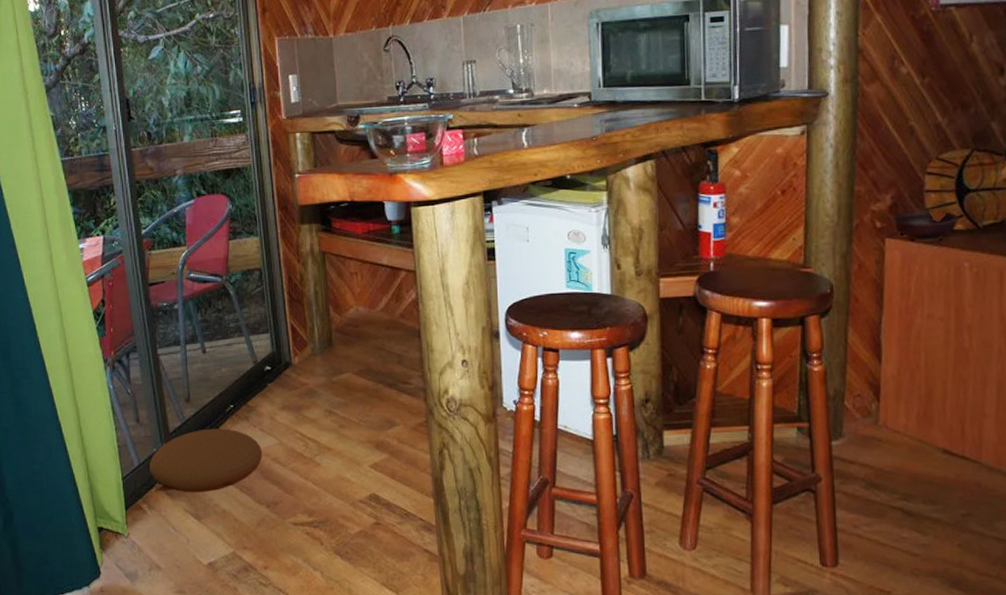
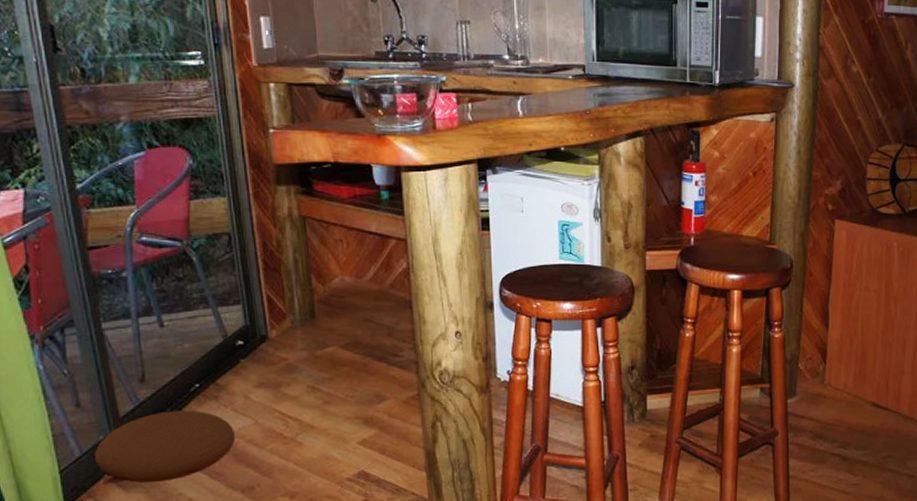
bowl: present [894,211,958,242] -> none [842,197,891,223]

